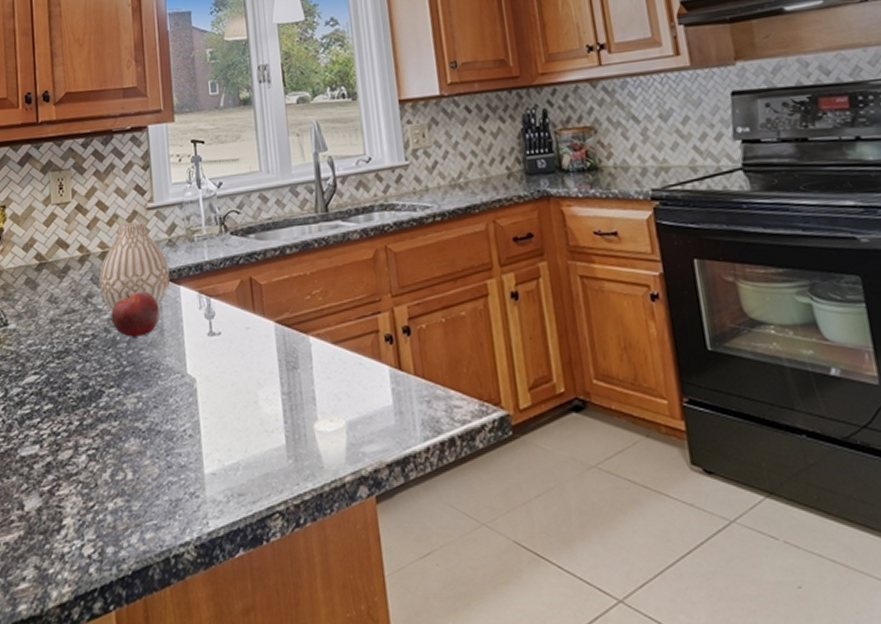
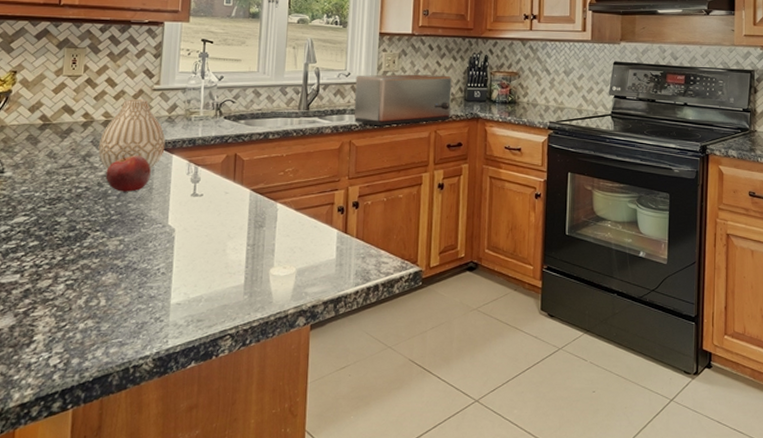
toaster: none [379,144,510,223] -> present [353,74,452,127]

